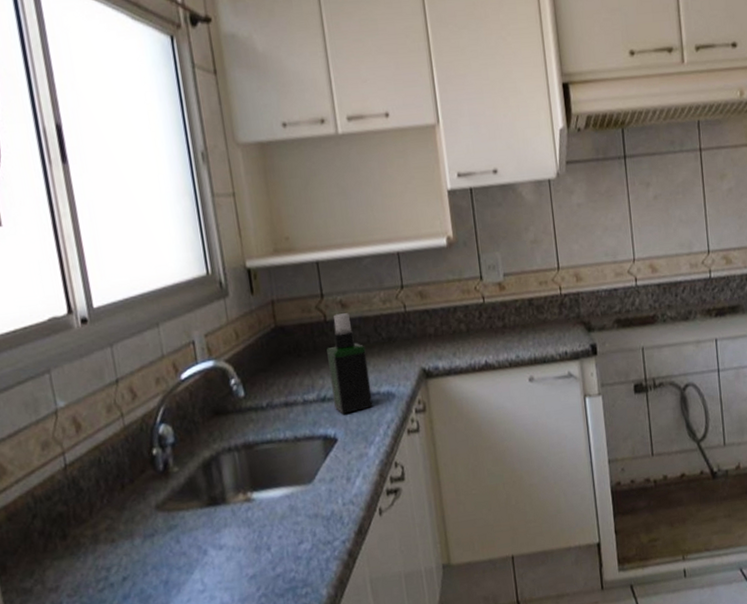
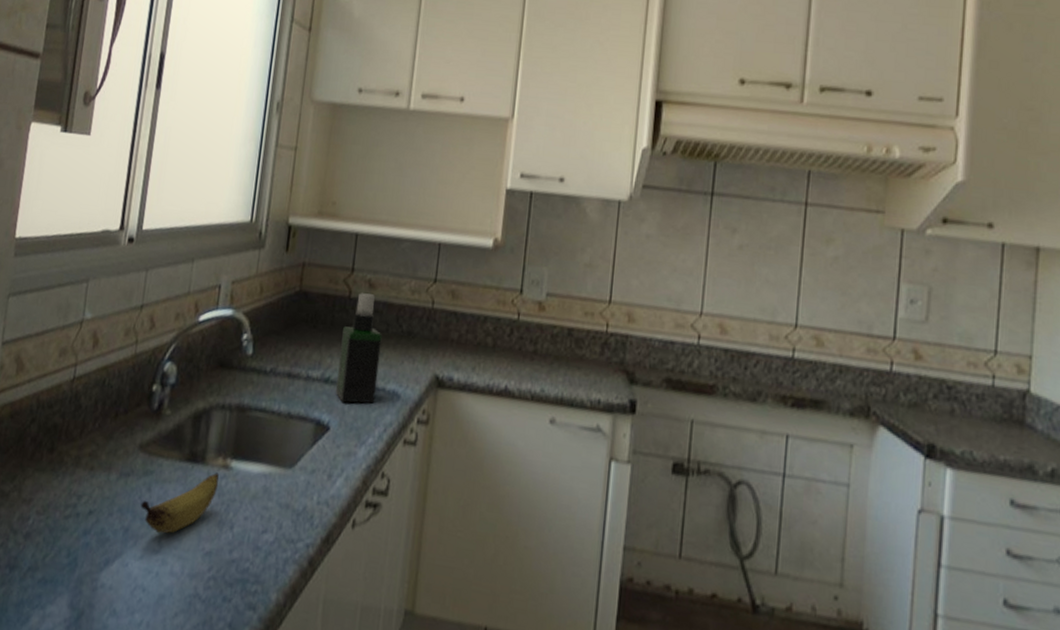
banana: none [173,507,246,575] -> present [140,472,220,534]

